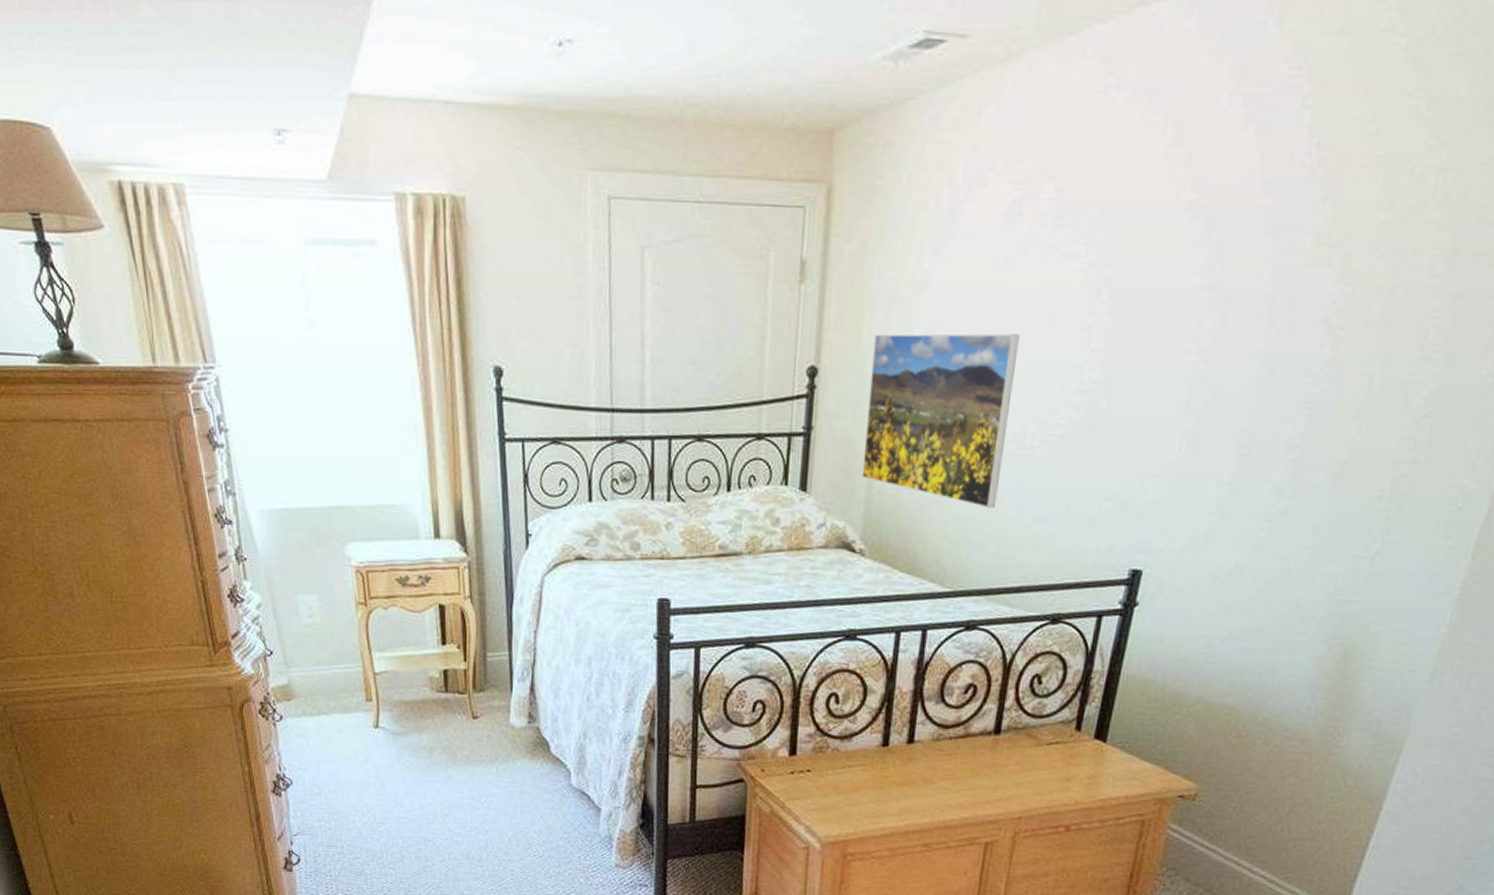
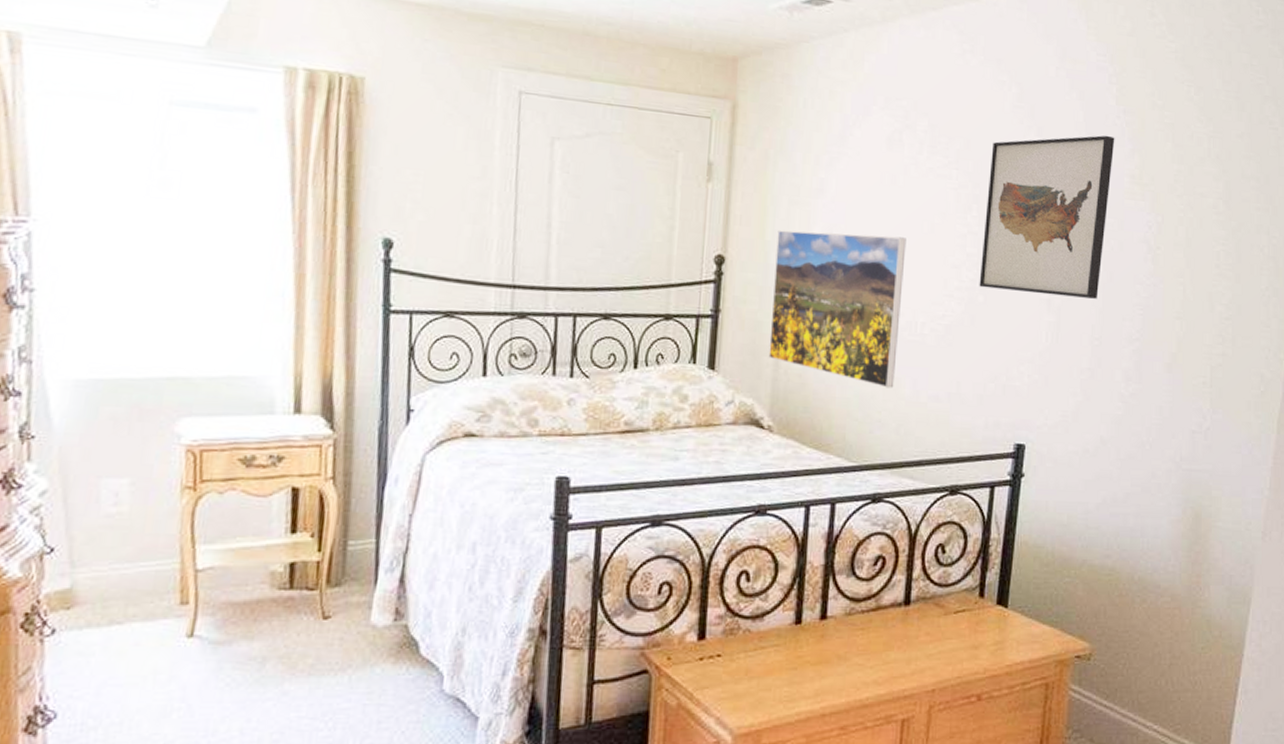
wall art: none [1103,181,1301,397] -> present [979,135,1115,299]

